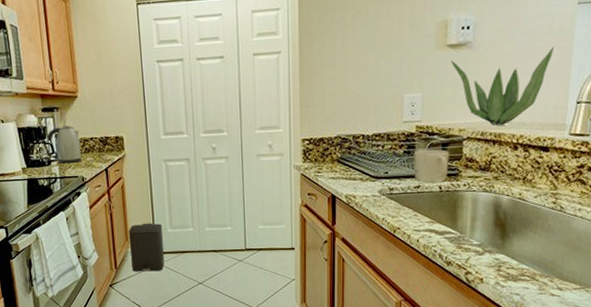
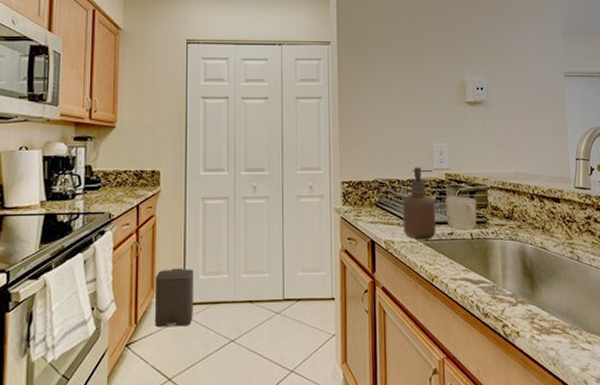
kettle: present [47,125,82,164] -> none [75,156,113,197]
soap dispenser: none [366,120,402,194] -> present [402,167,436,240]
plant: present [450,47,553,126] -> none [470,110,551,176]

